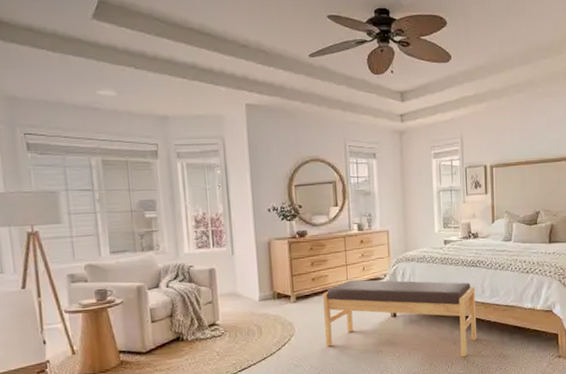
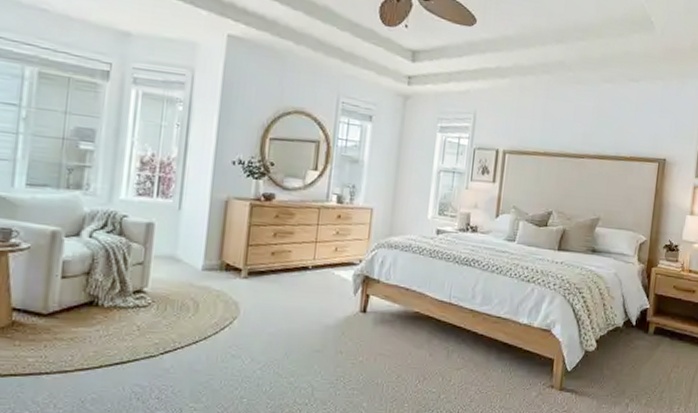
bench: present [323,279,477,357] -> none [275,260,466,373]

